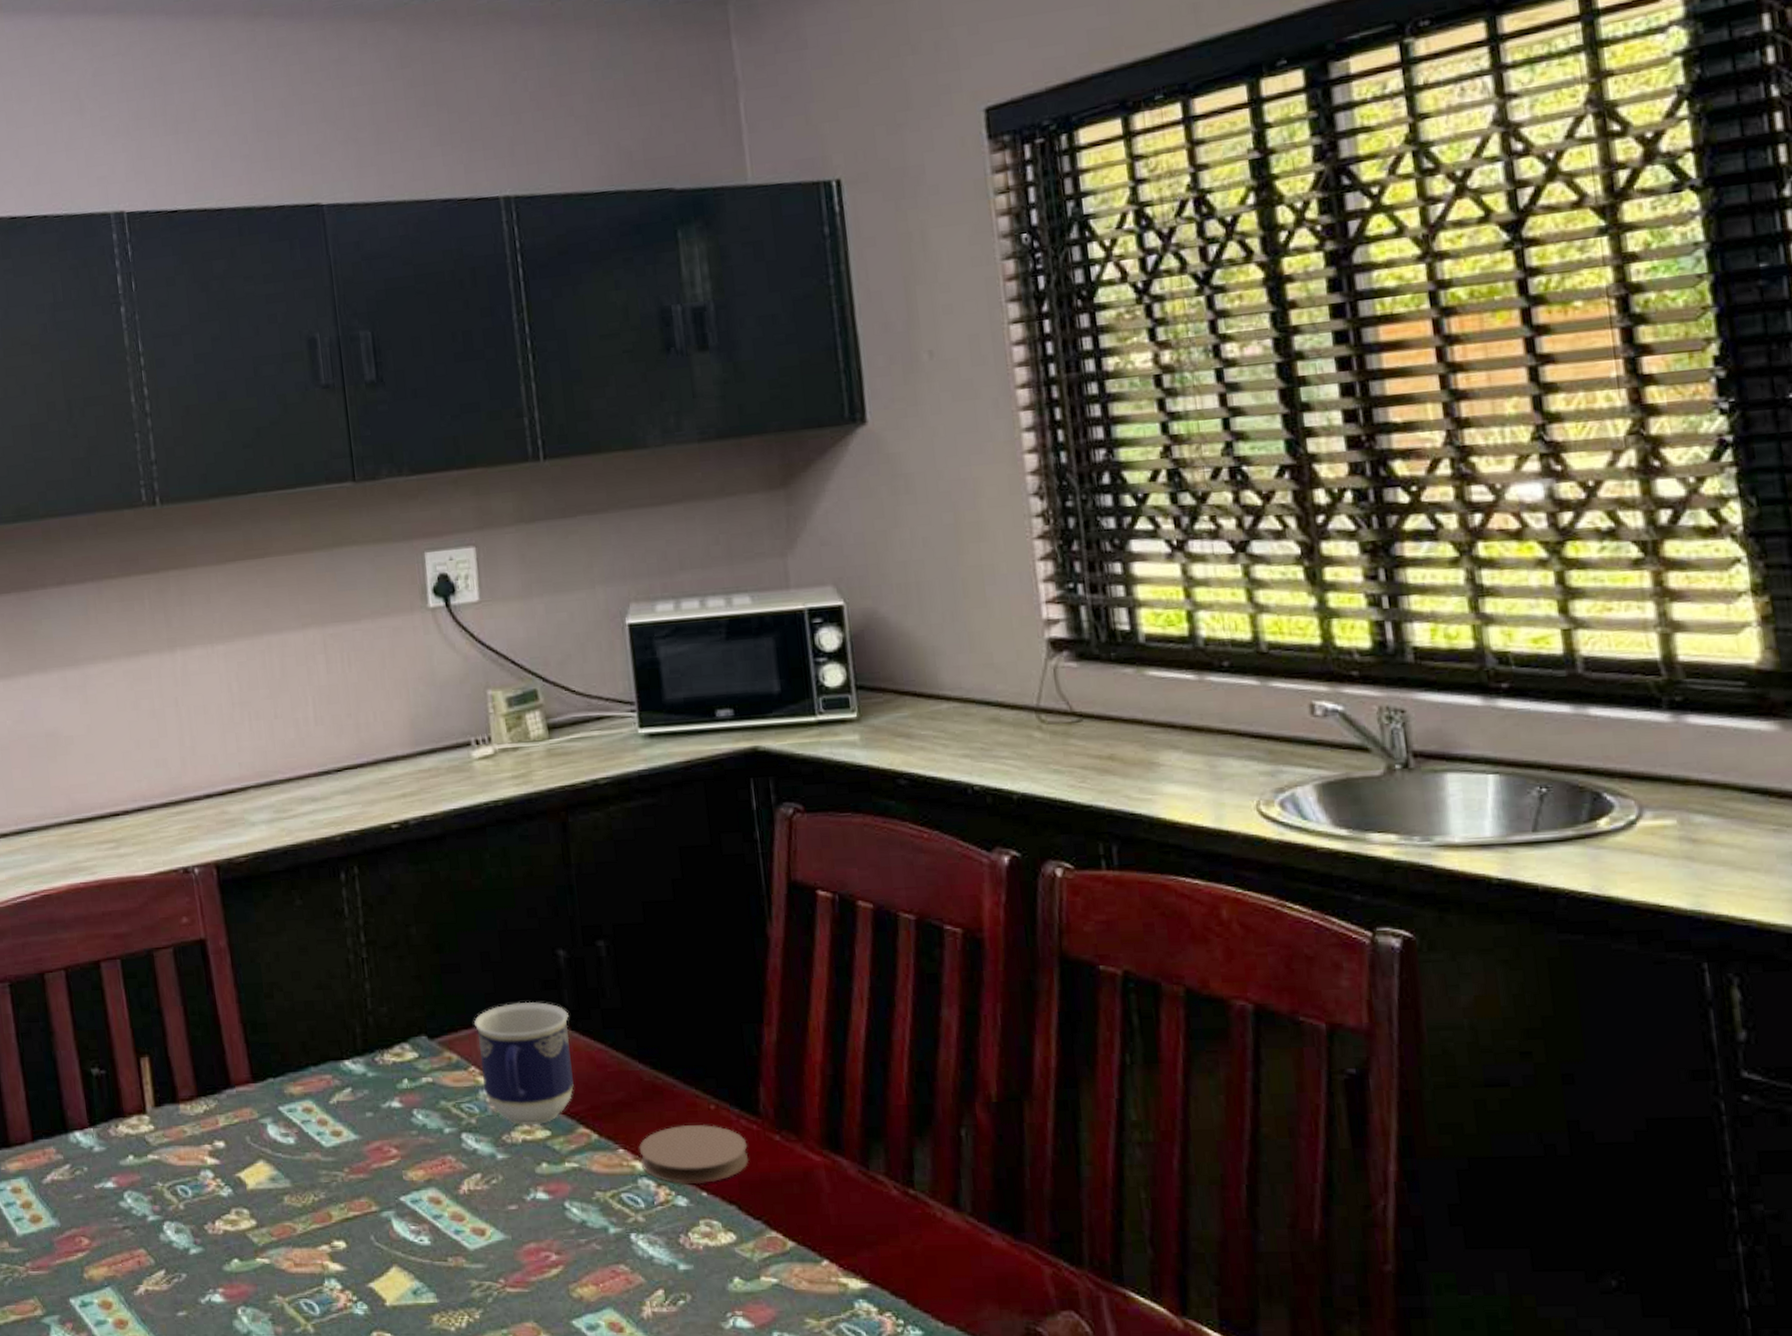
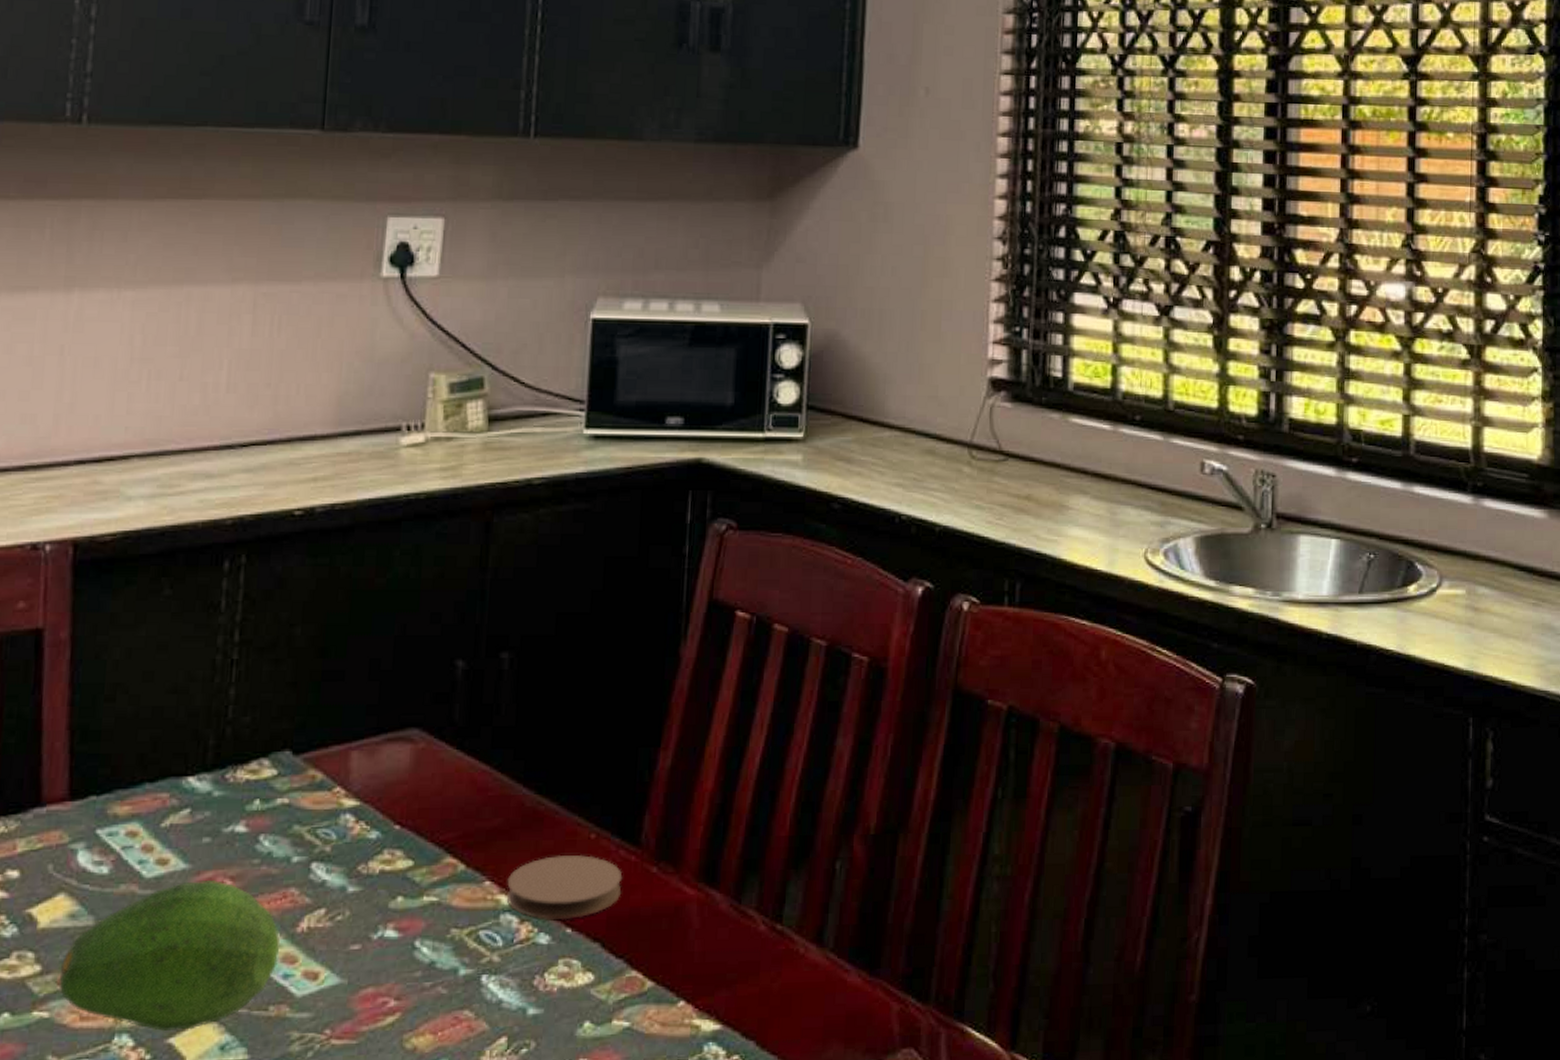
fruit: none [271,1149,449,1278] -> present [58,880,281,1032]
cup: present [473,1001,574,1126] -> none [347,716,456,855]

